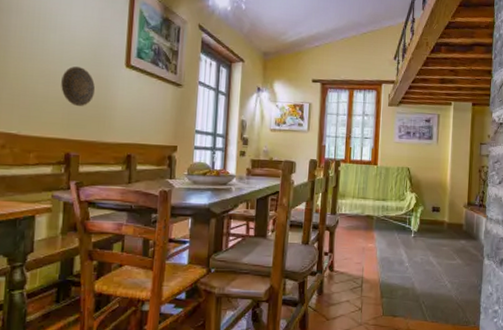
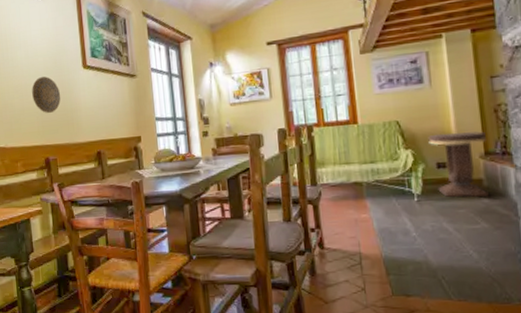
side table: none [429,183,470,239] -> present [428,131,489,198]

